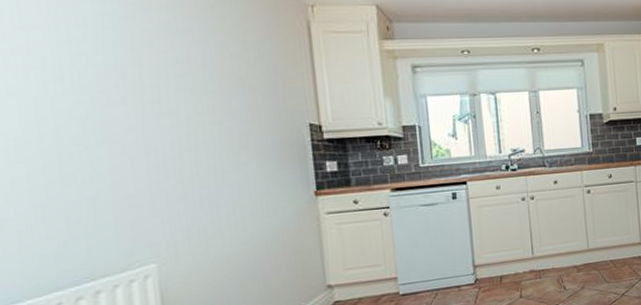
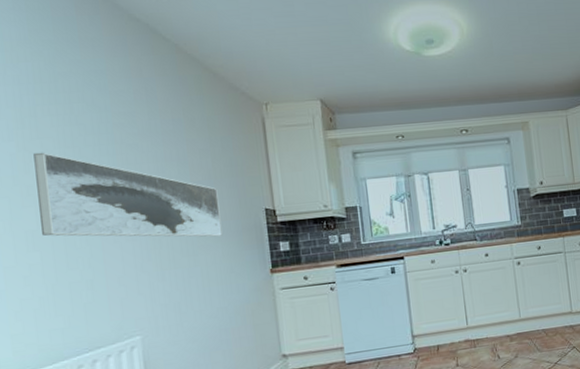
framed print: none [15,45,258,153] -> present [33,152,223,237]

